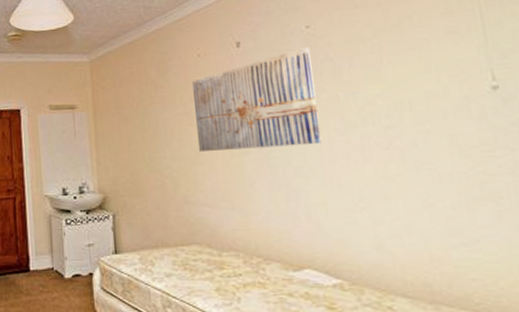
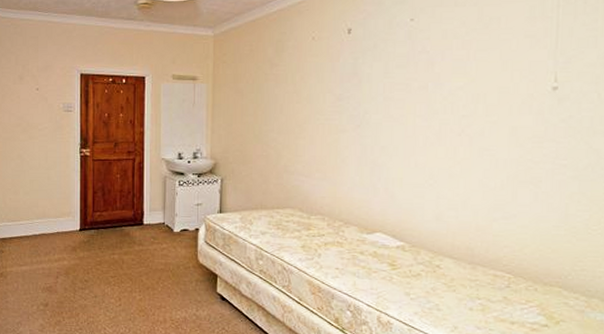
wall art: present [192,47,322,151] -> none [302,39,411,128]

